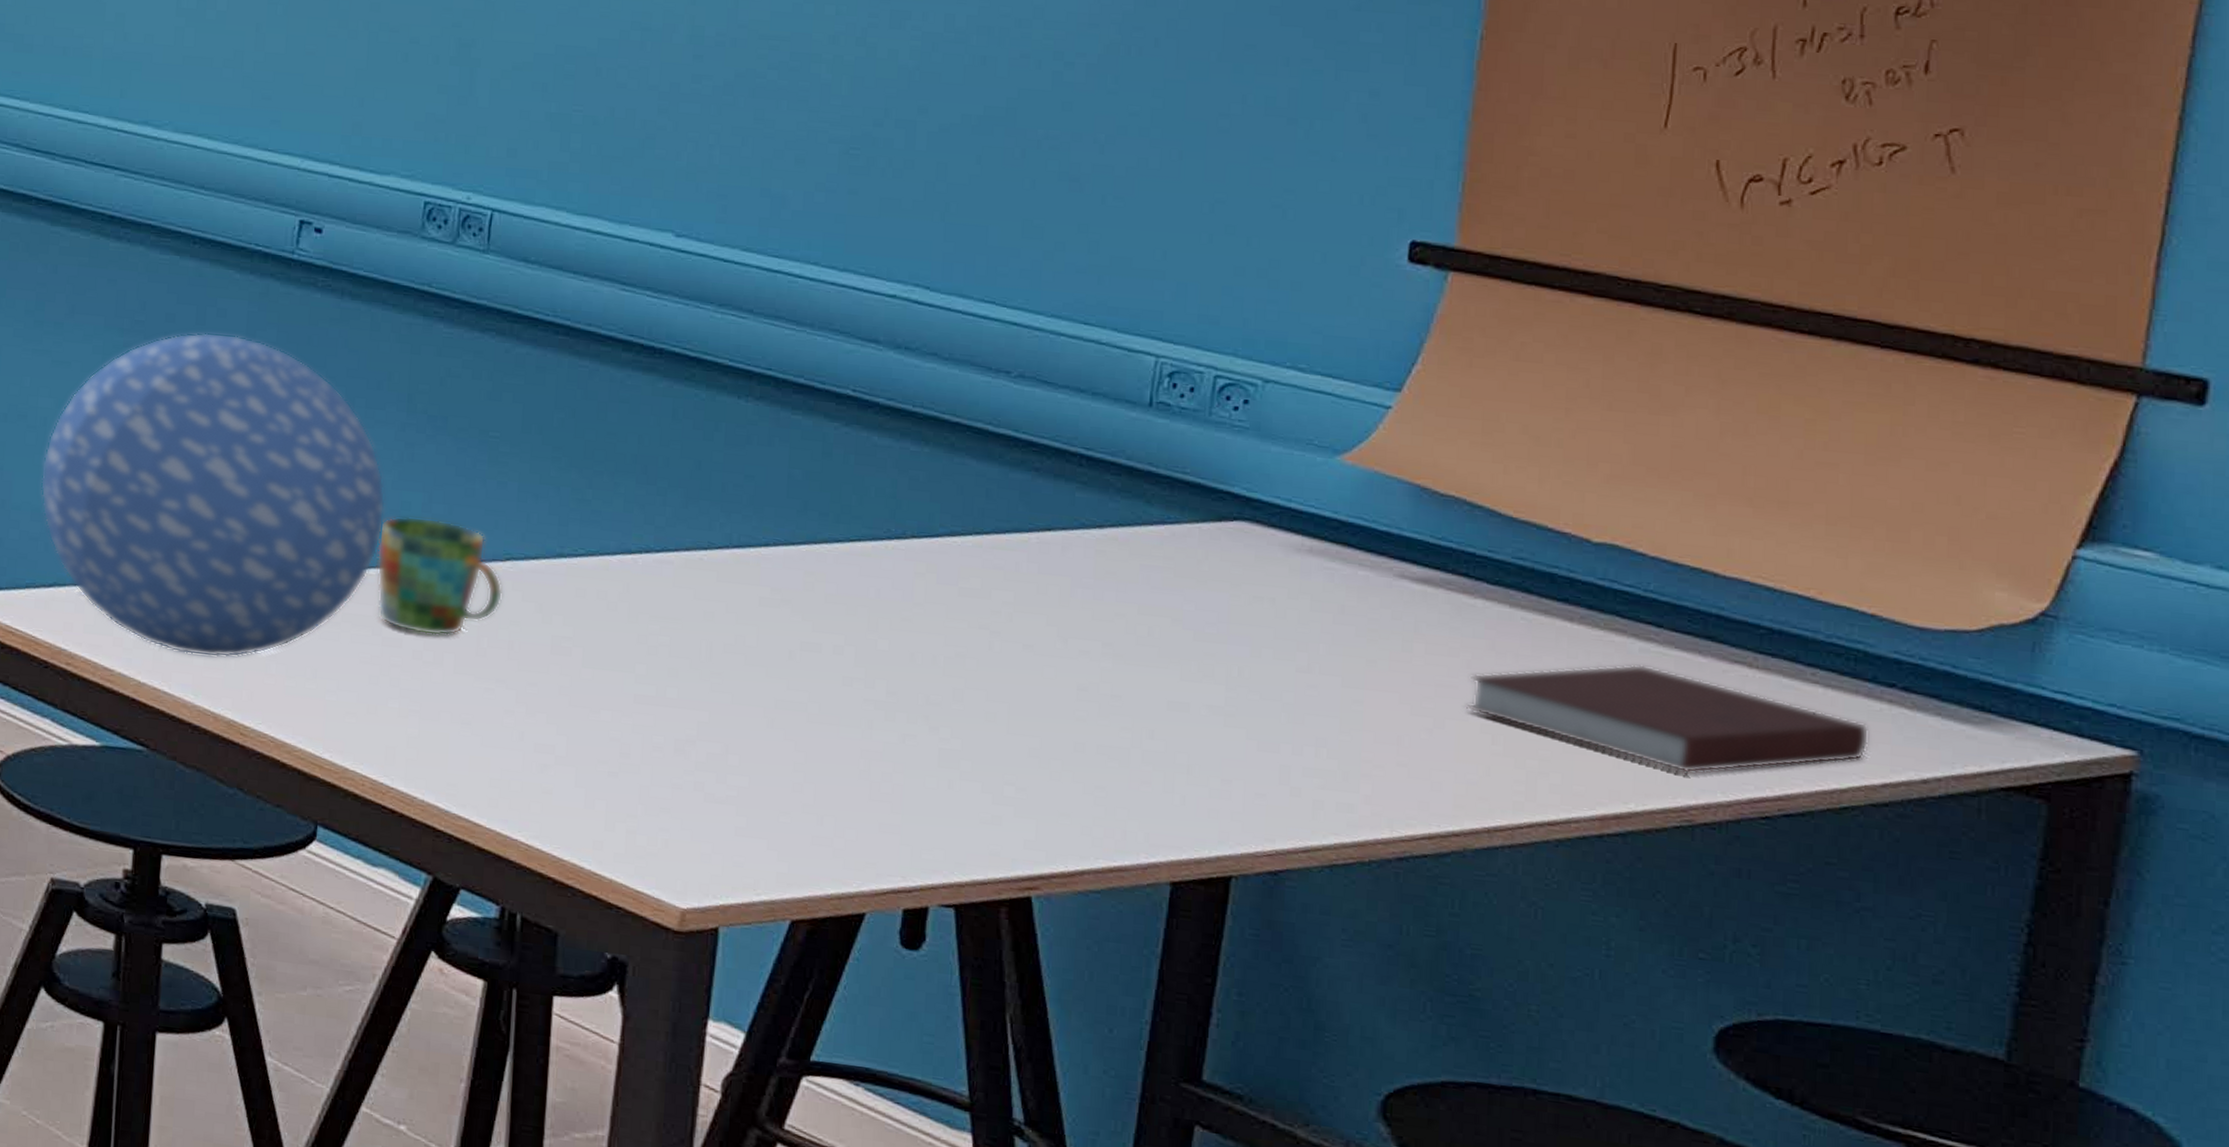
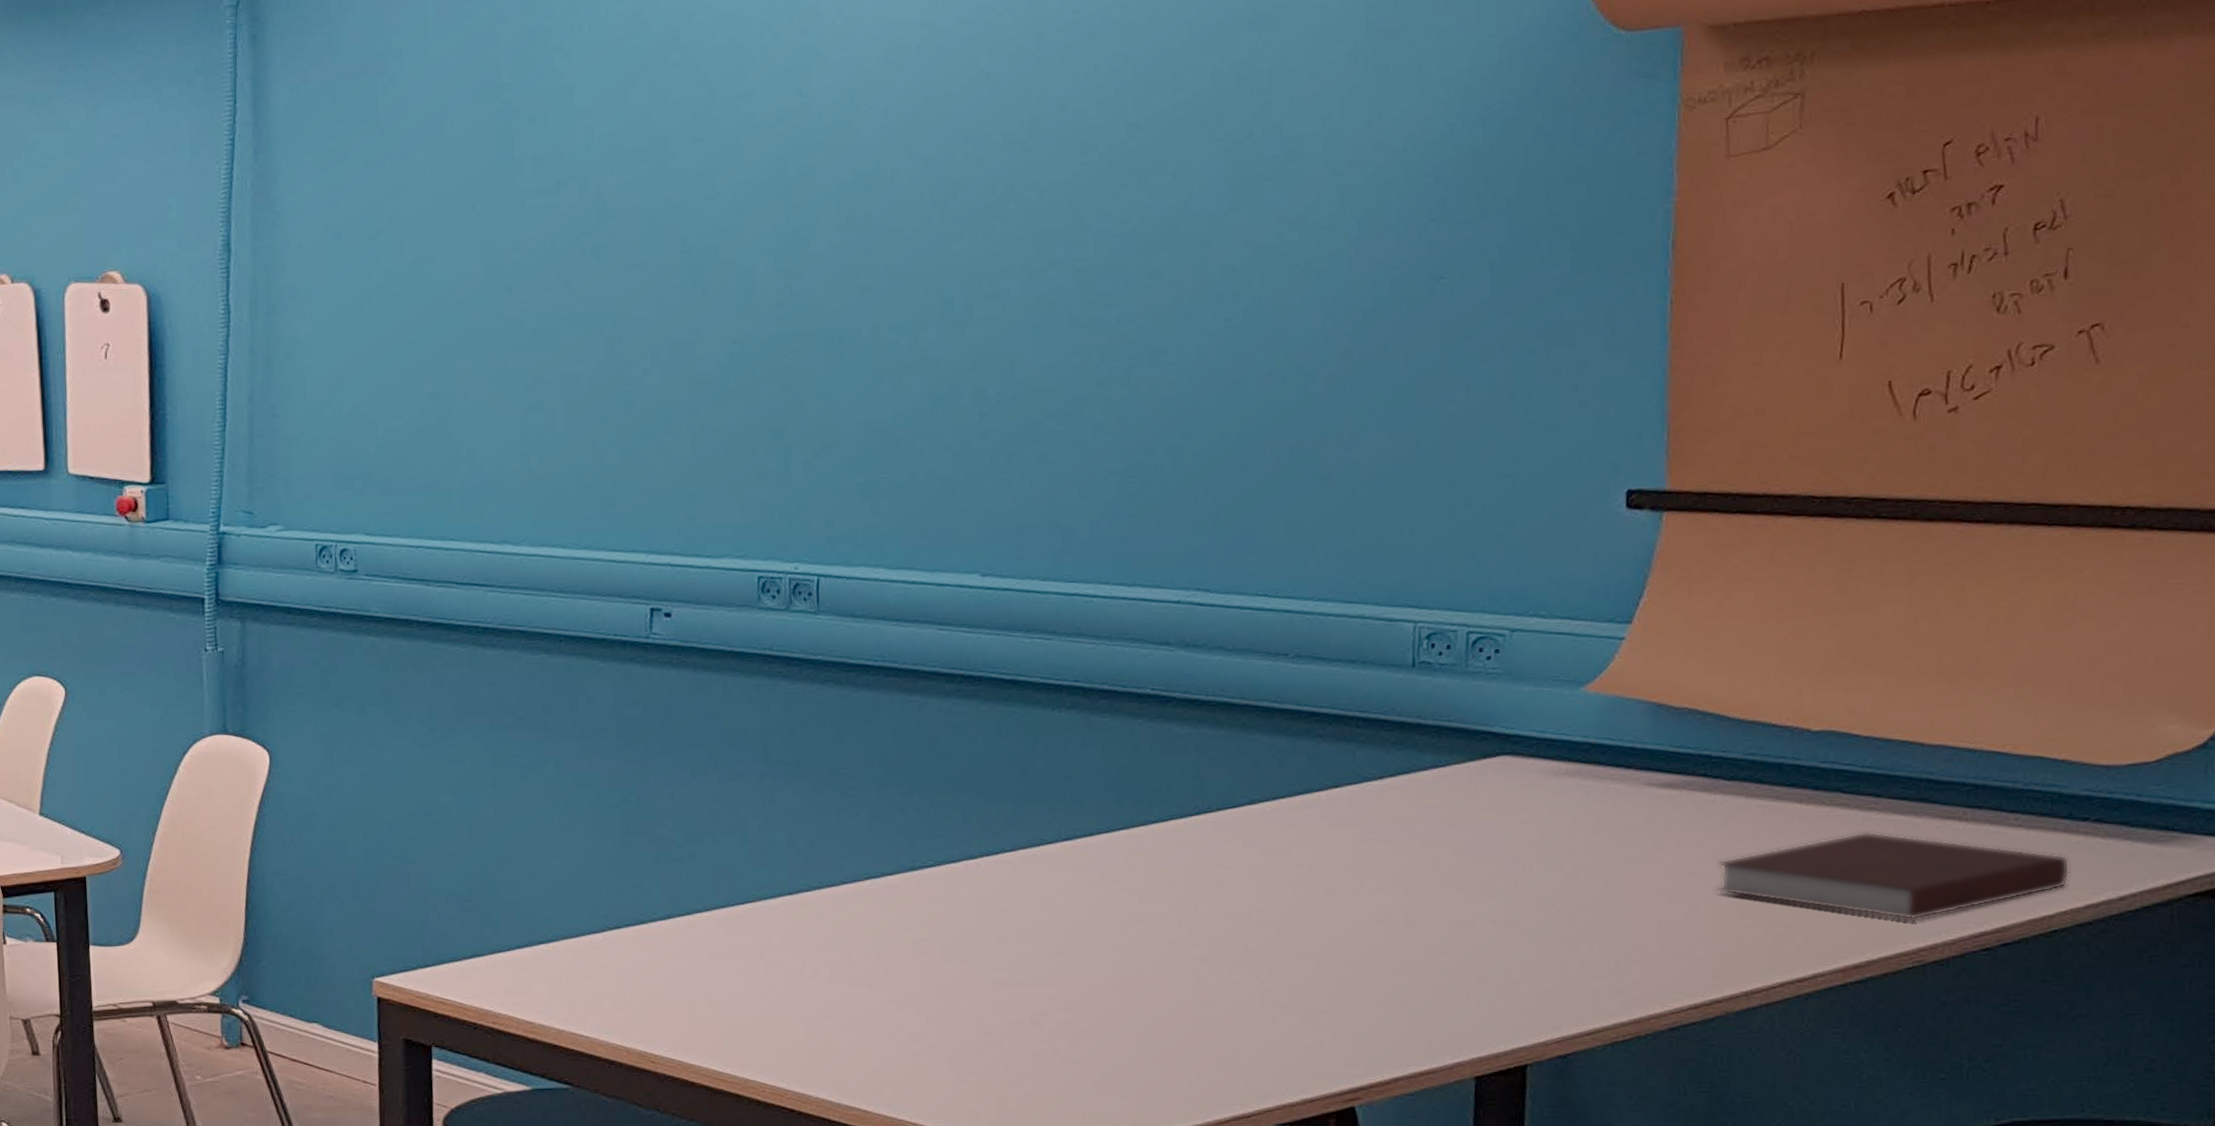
decorative ball: present [40,332,386,658] -> none [451,716,755,1000]
mug: present [376,516,504,636] -> none [752,852,866,954]

